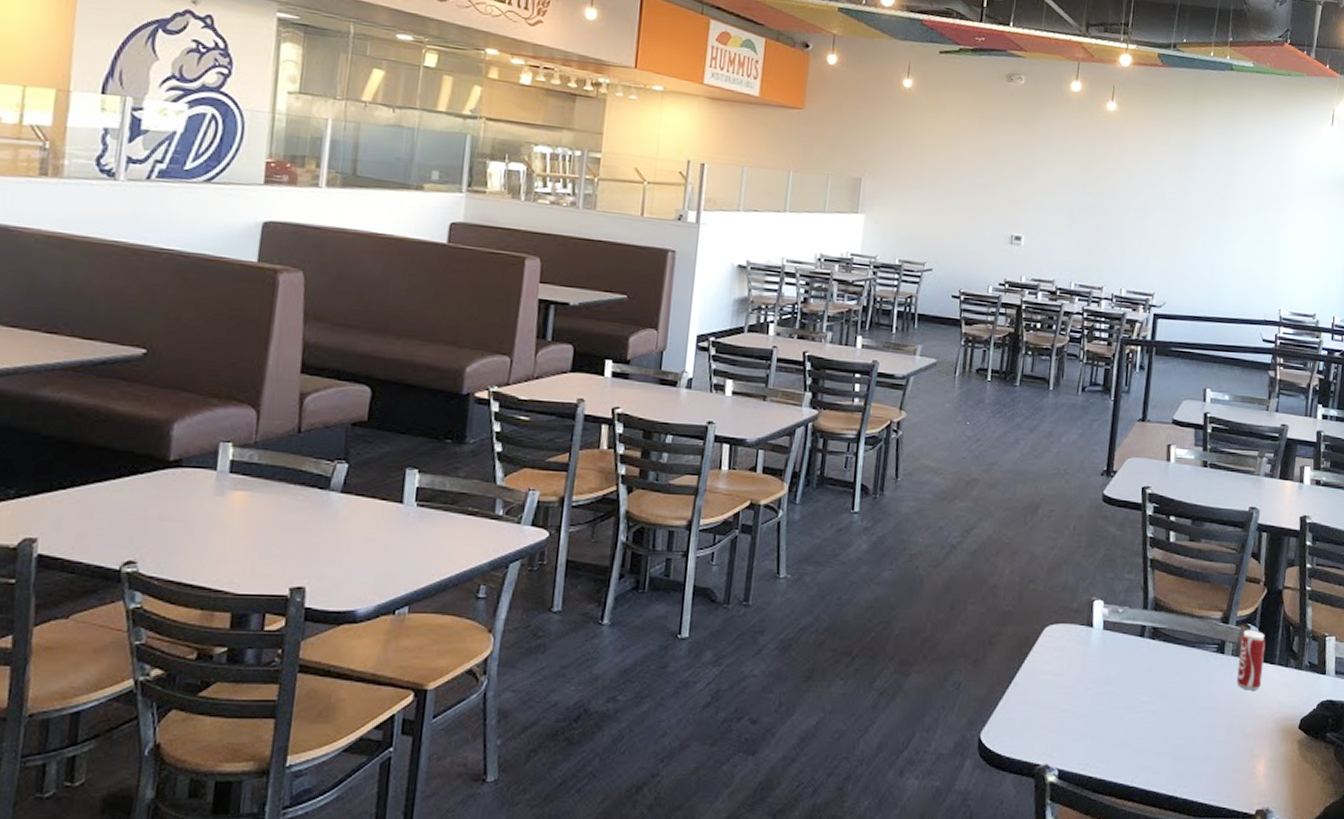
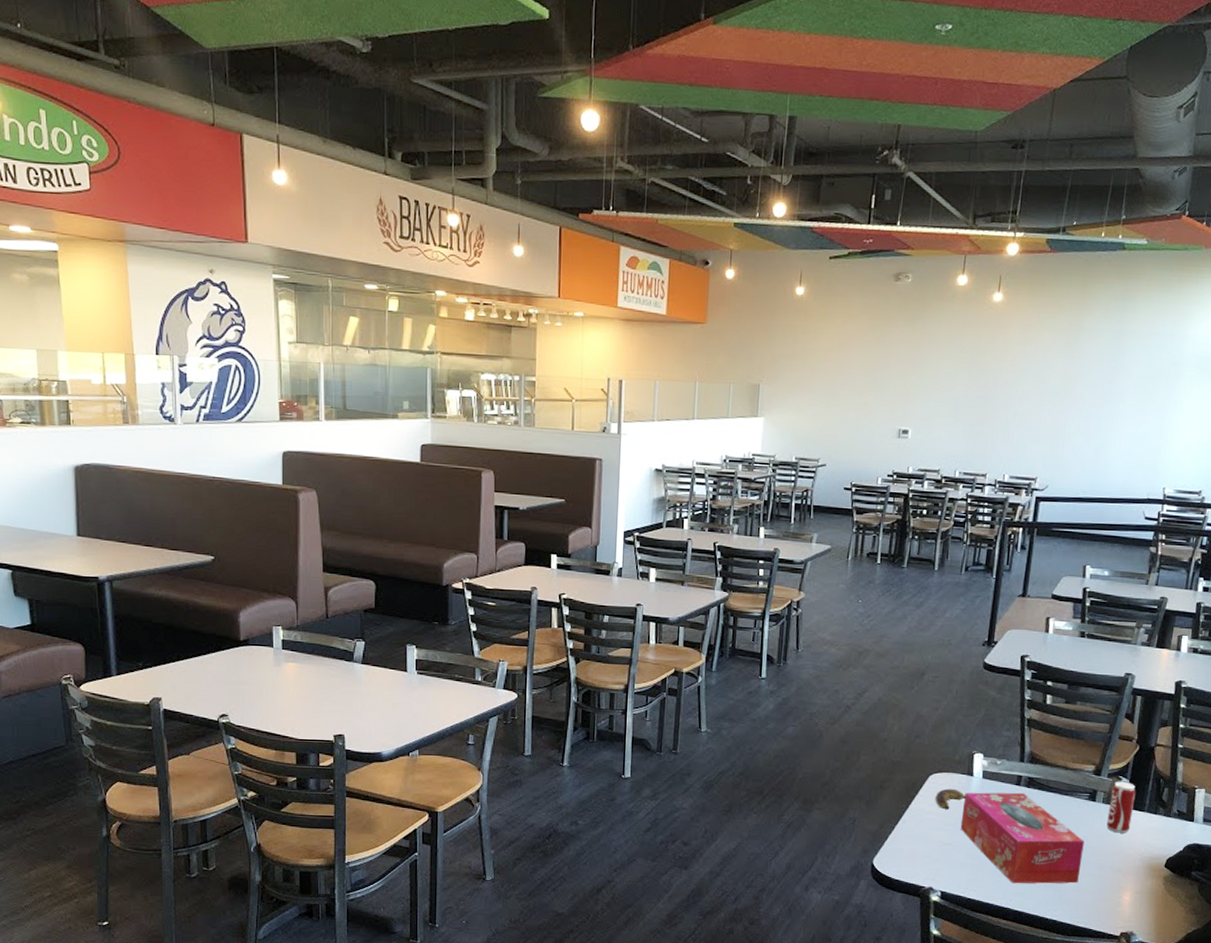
banana: none [1051,642,1085,668] -> present [935,788,966,810]
tissue box: none [1079,645,1214,756] -> present [960,792,1084,884]

